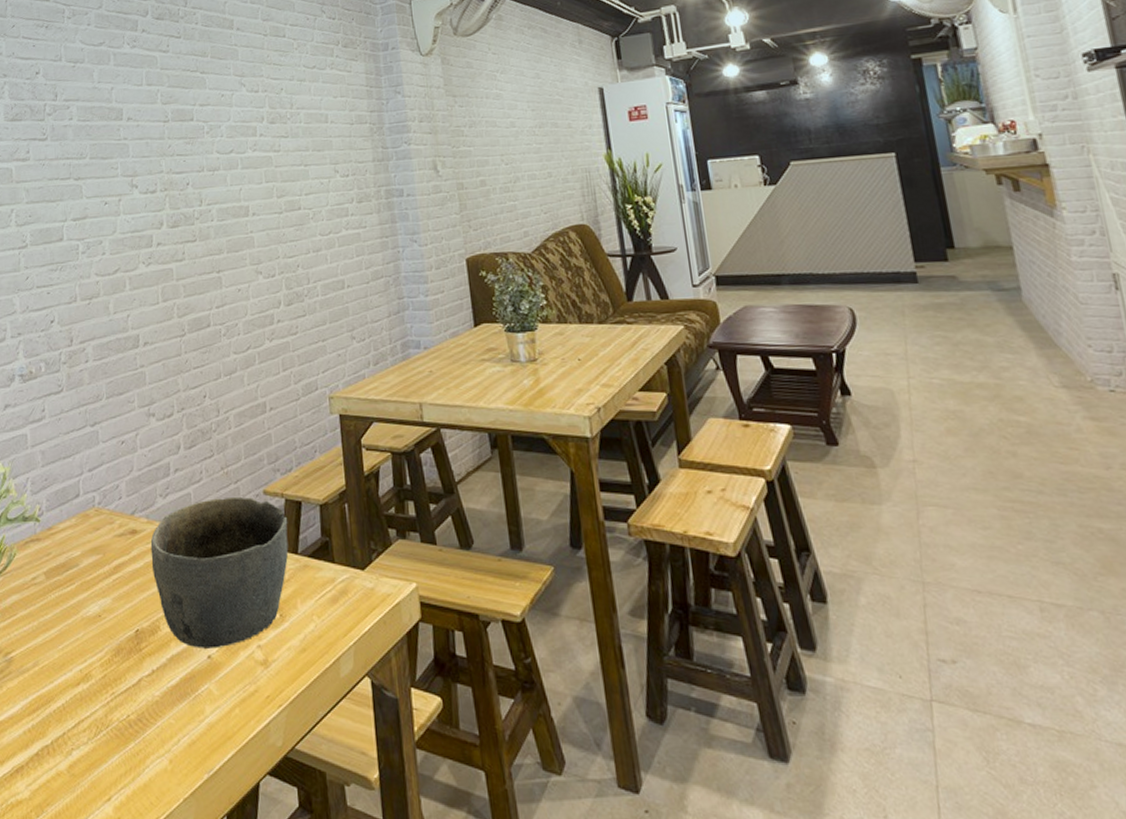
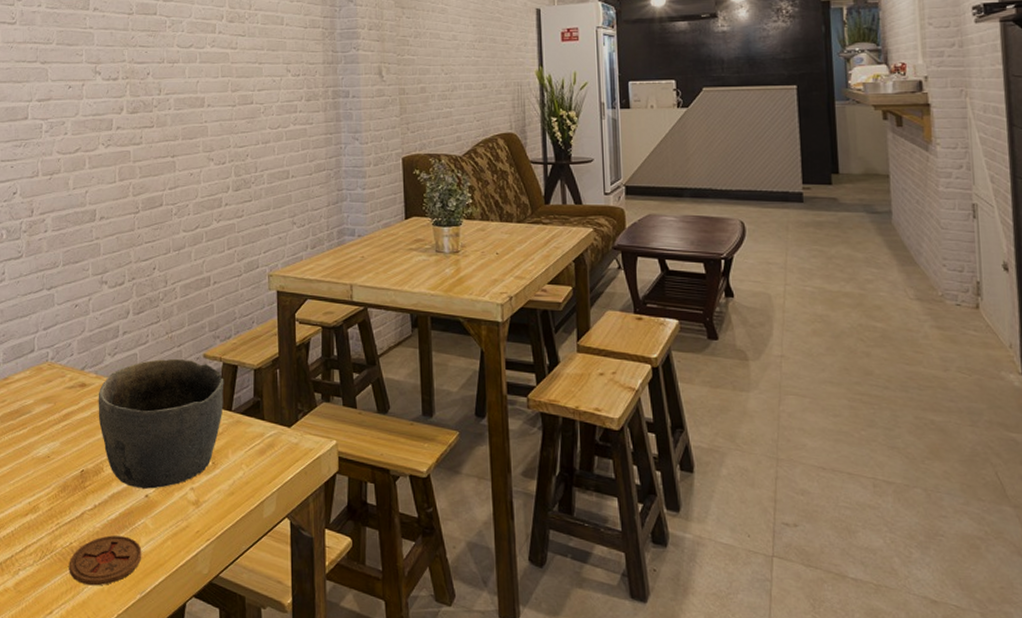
coaster: none [127,705,208,765] -> present [69,535,142,586]

